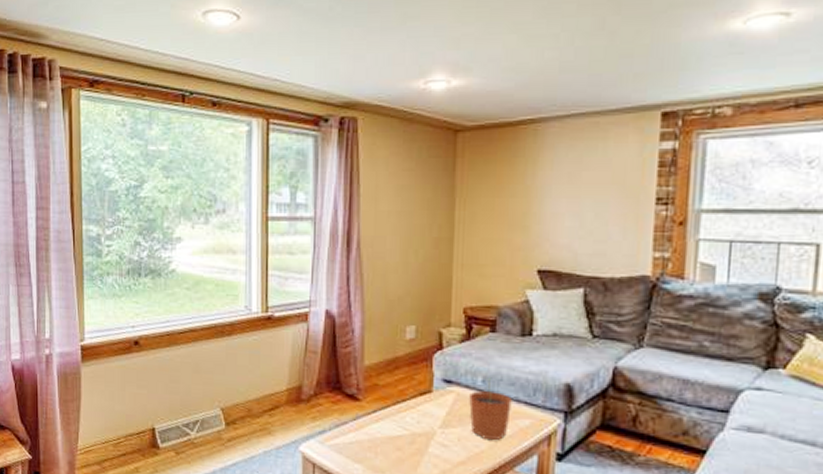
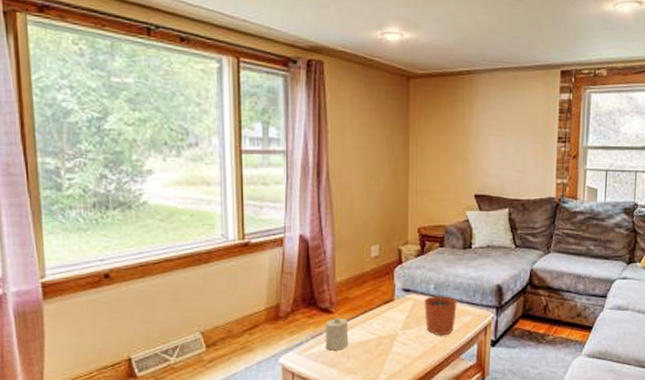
candle: none [351,406,378,445] -> present [325,318,349,351]

